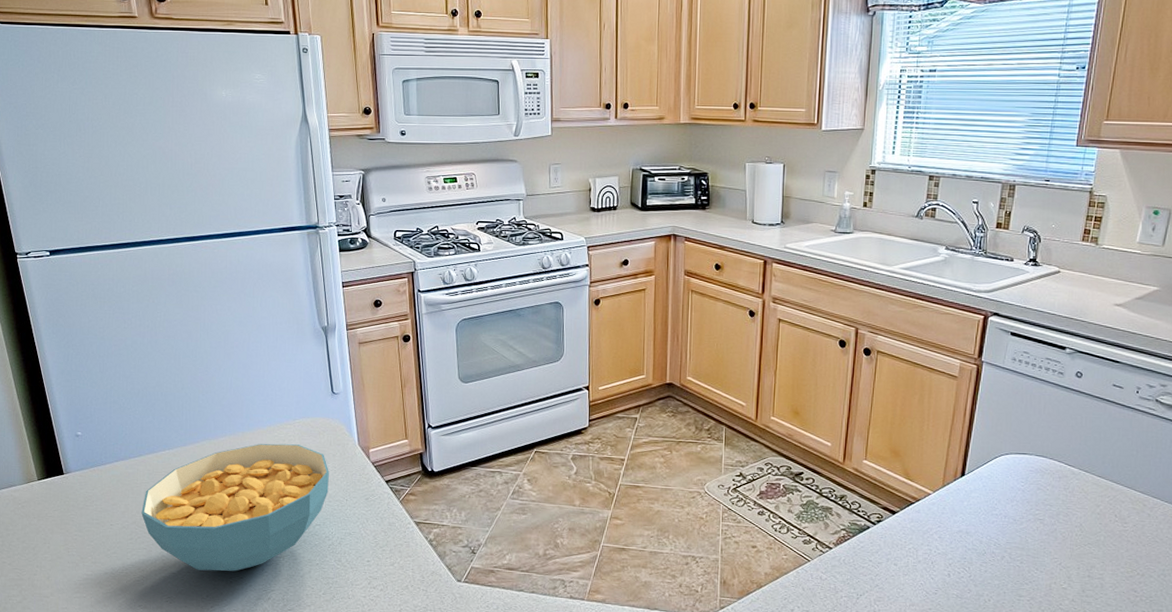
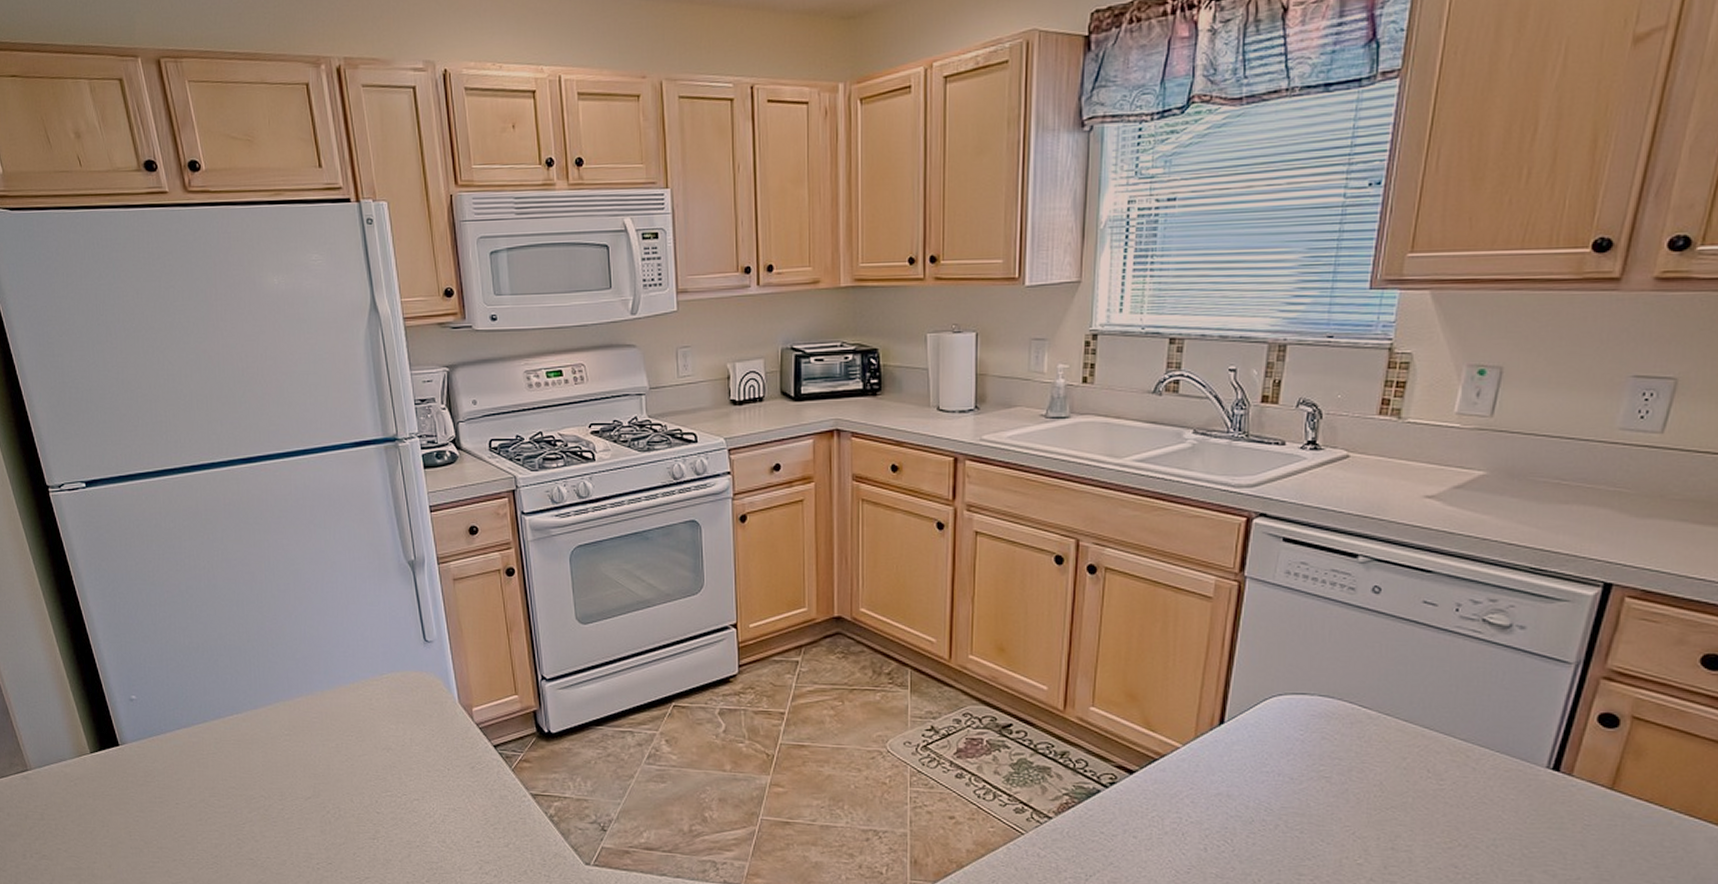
cereal bowl: present [141,443,329,572] -> none [210,703,427,856]

